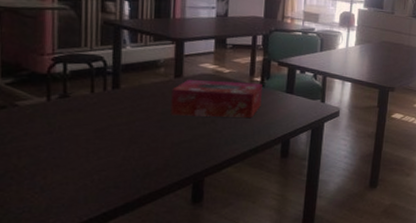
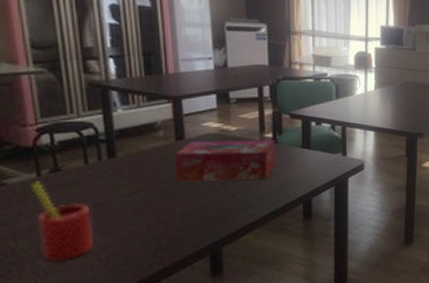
straw: none [40,105,91,179] -> present [30,181,95,261]

